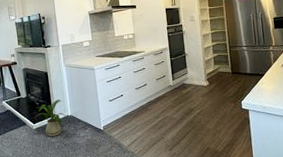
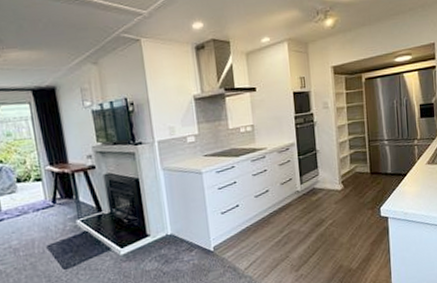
house plant: present [34,99,70,137] -> none [121,213,170,264]

